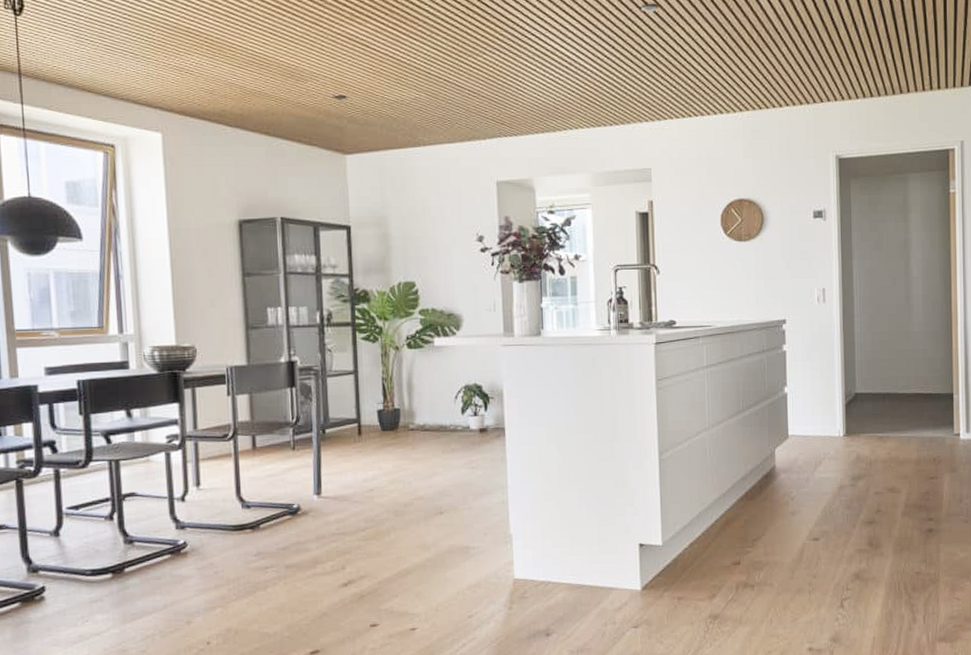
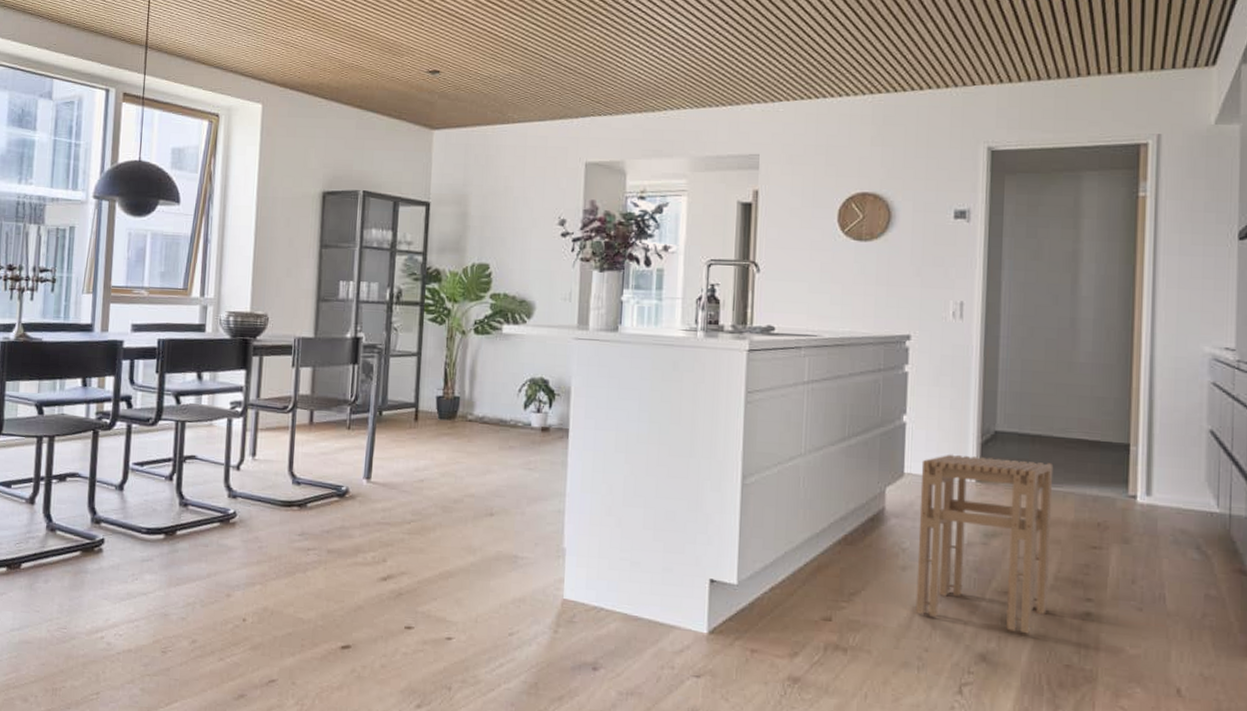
stool: none [801,415,901,553] -> present [915,454,1054,634]

